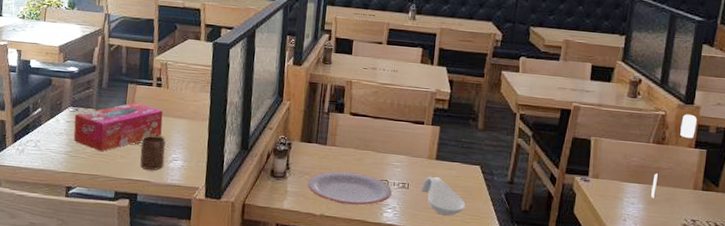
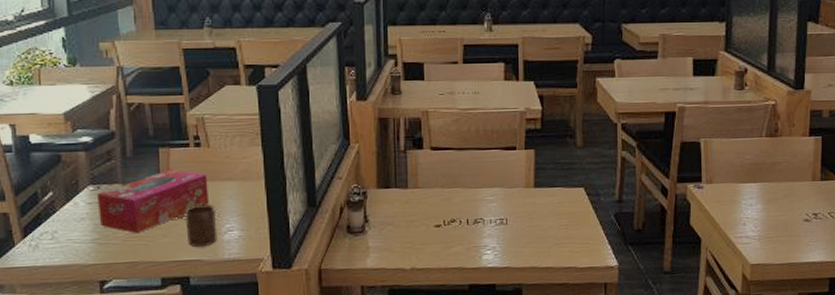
plate: present [307,171,392,206] -> none [391,215,489,253]
spoon rest: present [420,176,465,216] -> none [521,206,573,248]
water jug: present [651,114,697,198] -> none [769,100,808,196]

